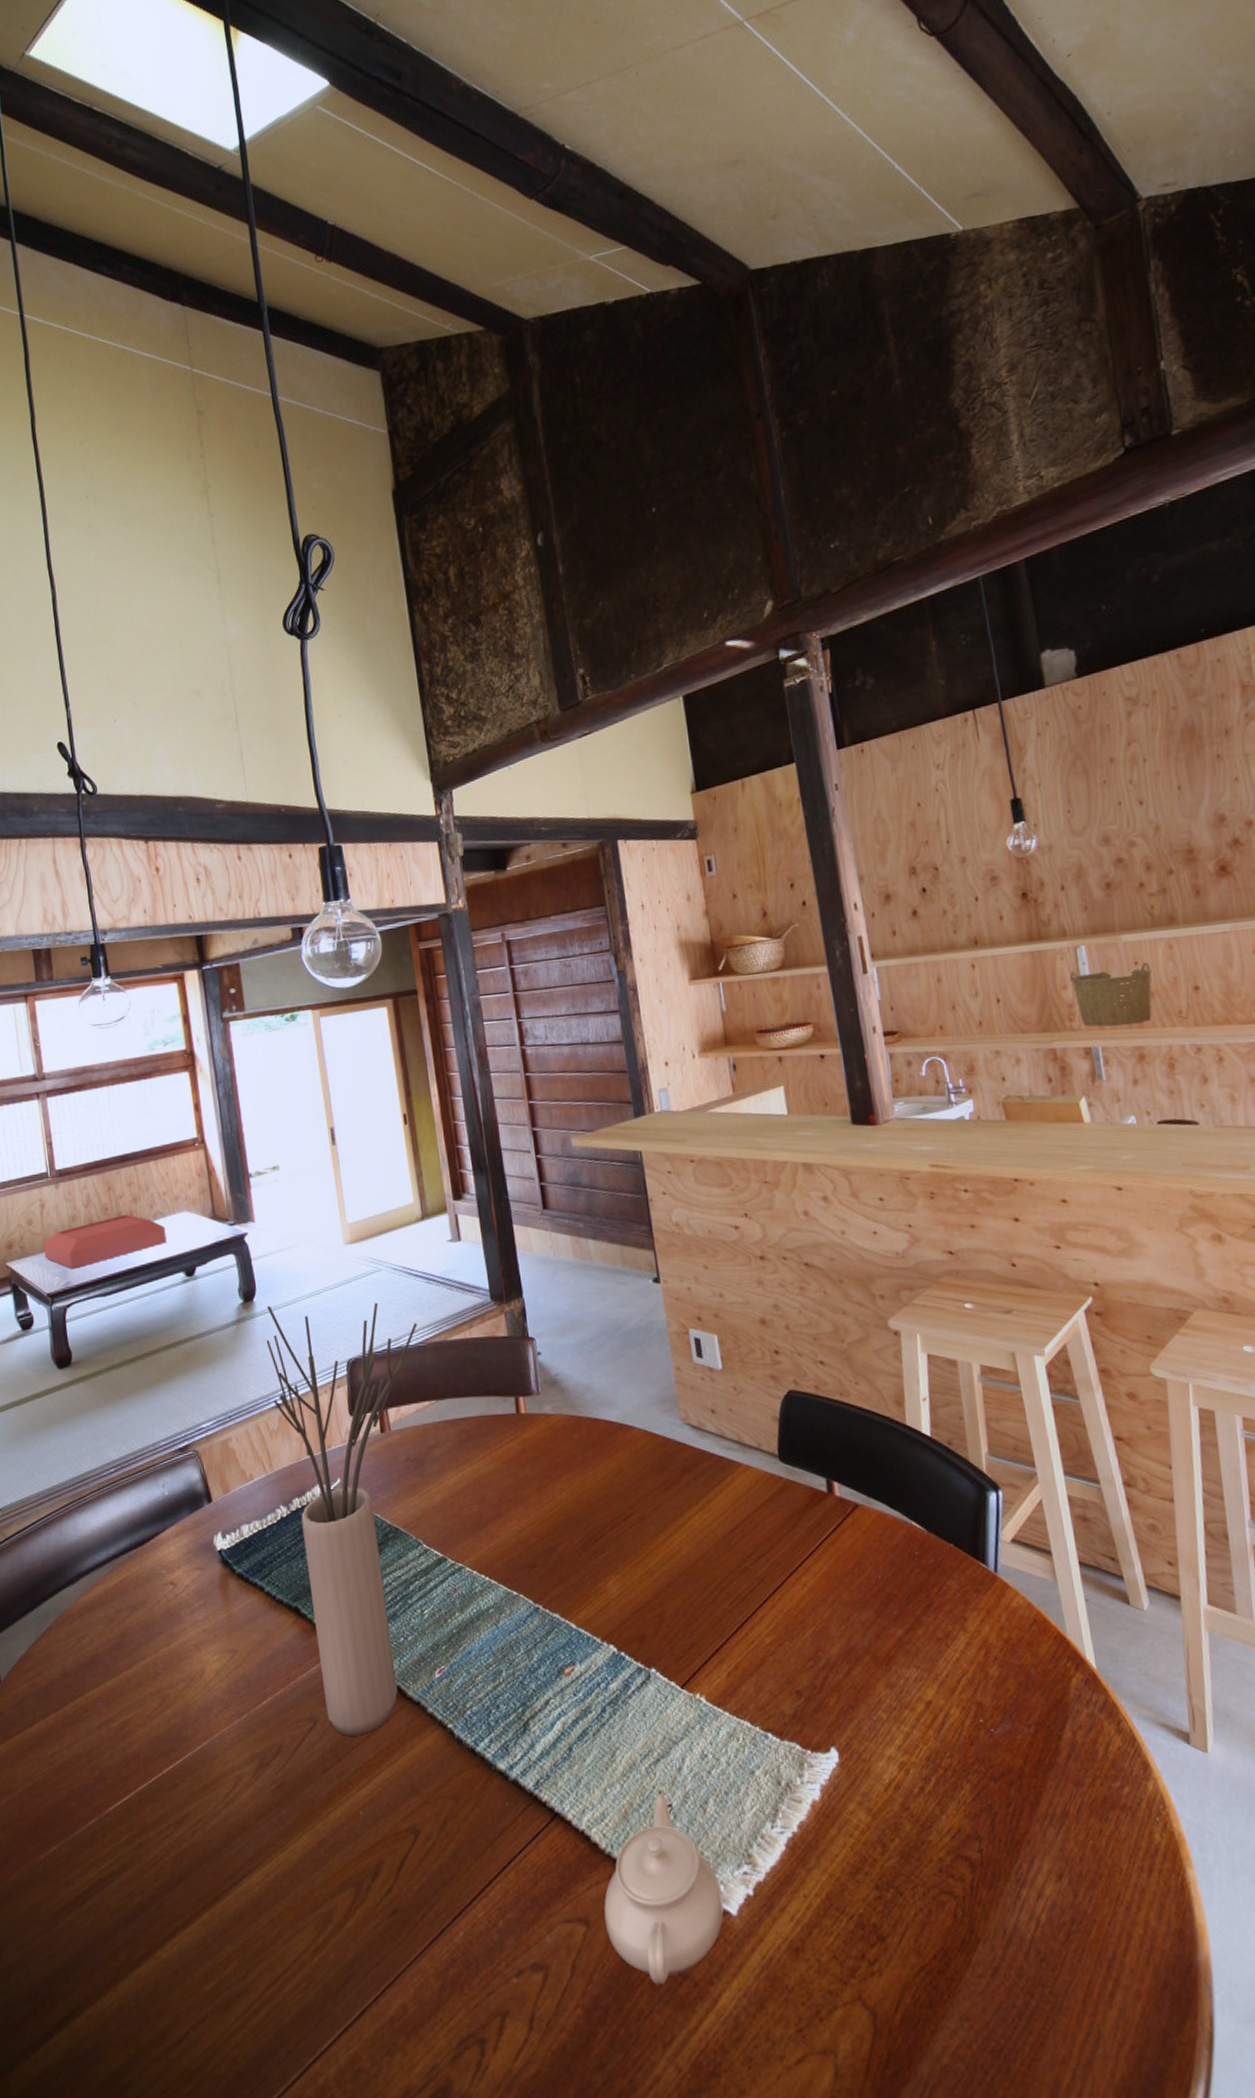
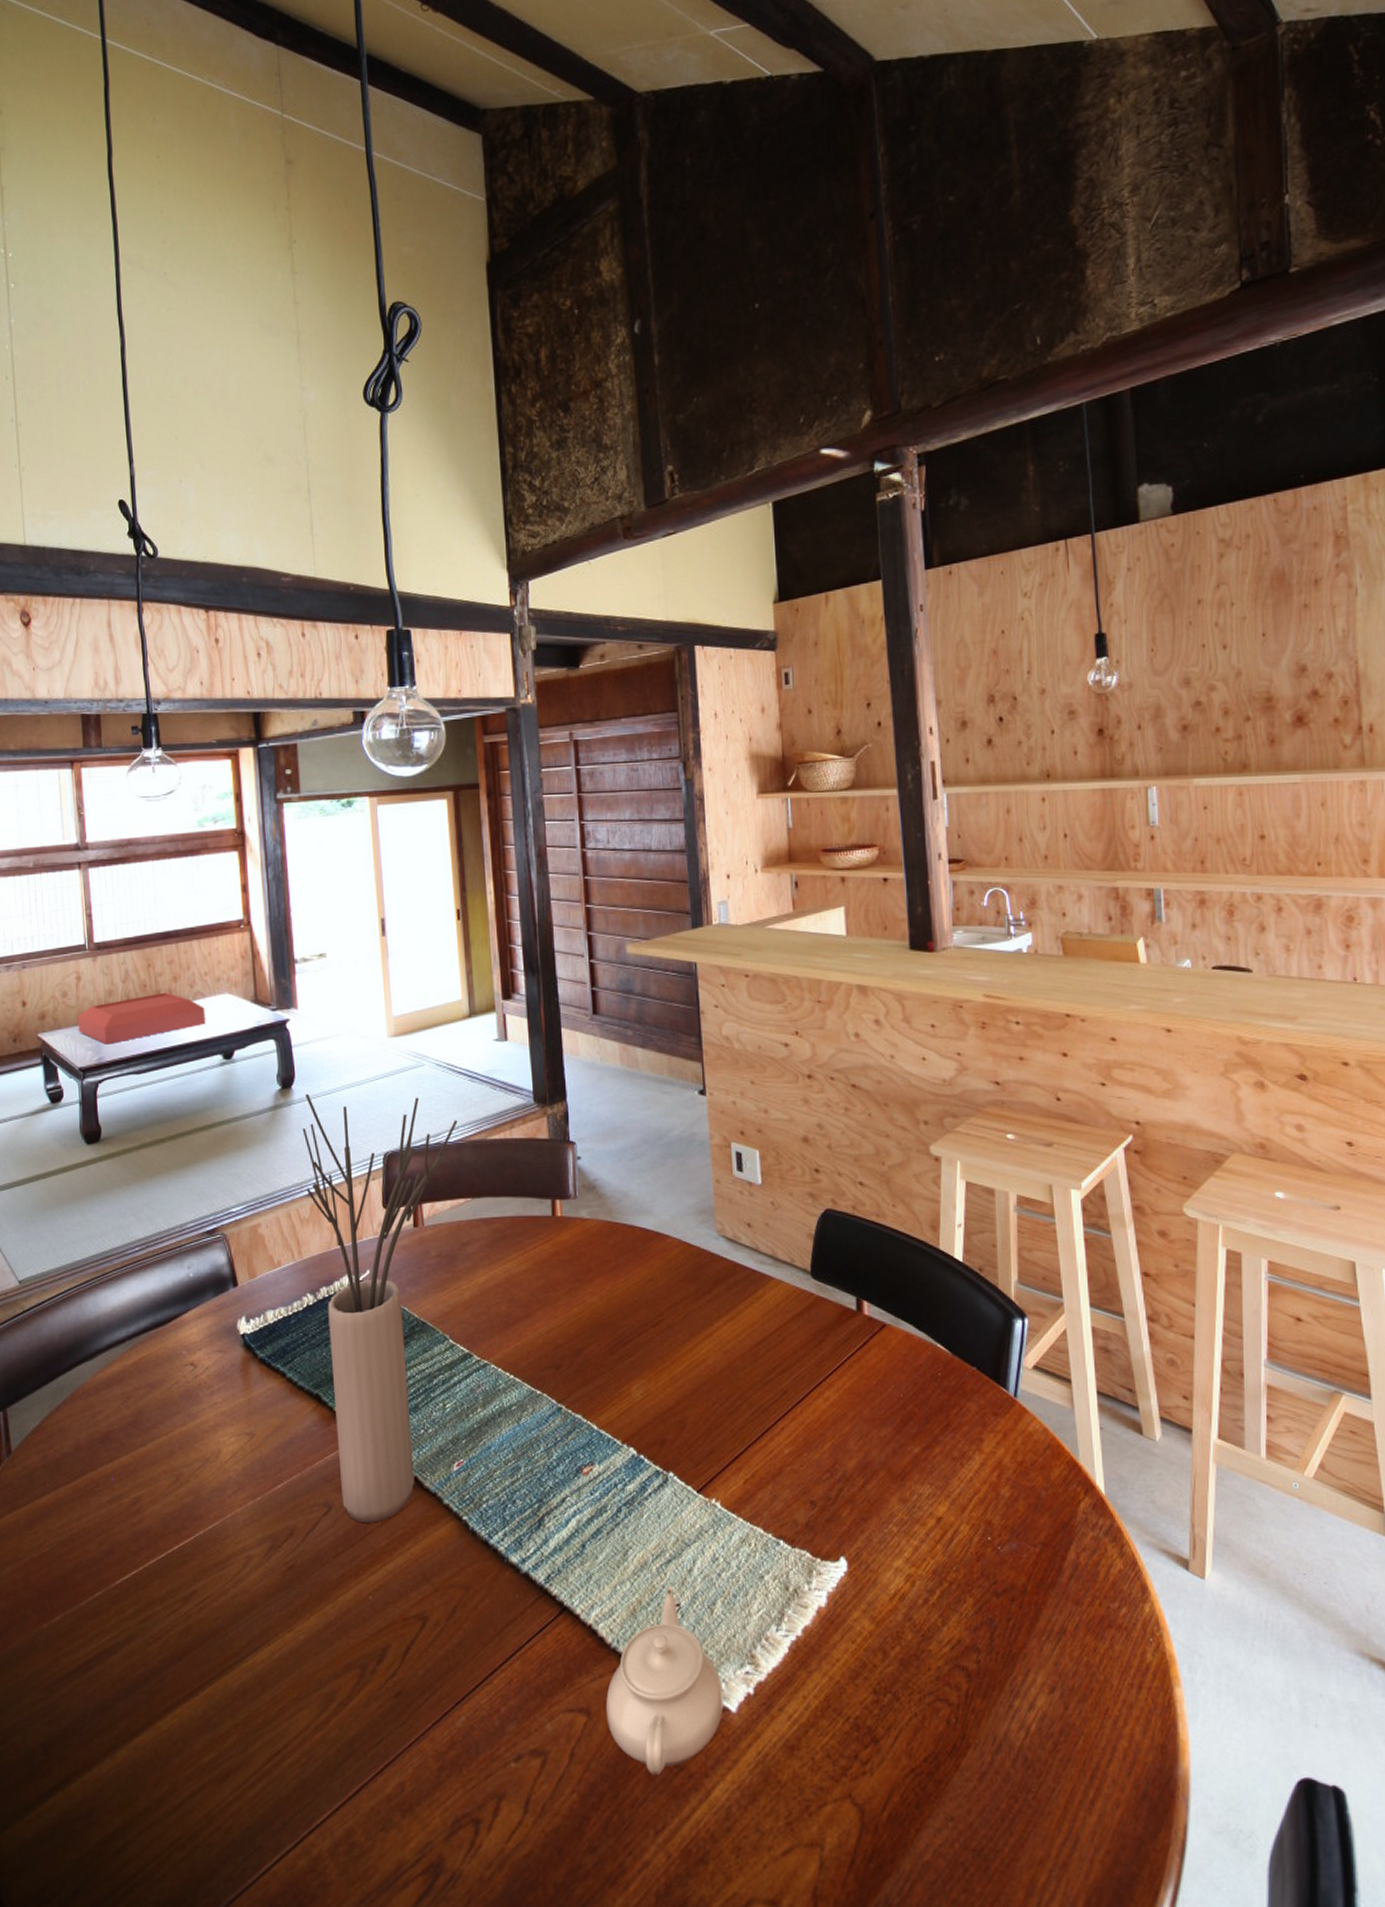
basket: present [1069,962,1153,1027] -> none [1138,808,1220,870]

